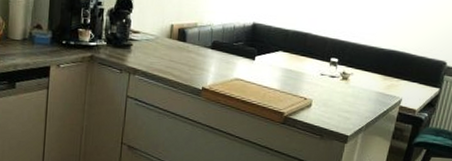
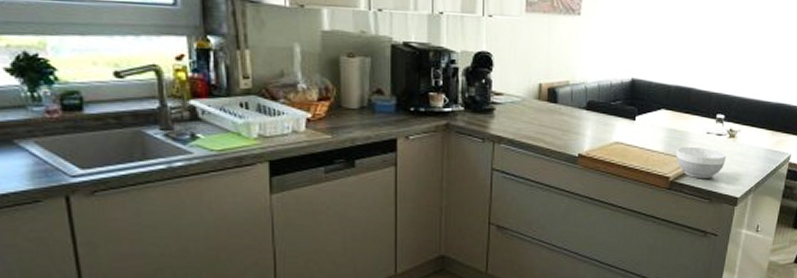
bowl: none [291,85,339,116] -> present [676,146,727,178]

